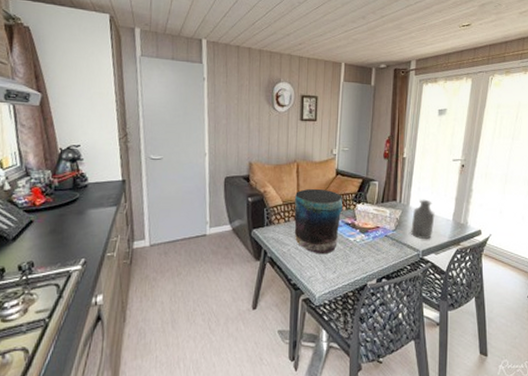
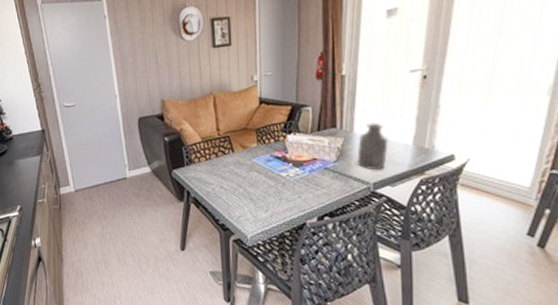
vase: present [294,188,342,255] -> none [213,121,270,193]

